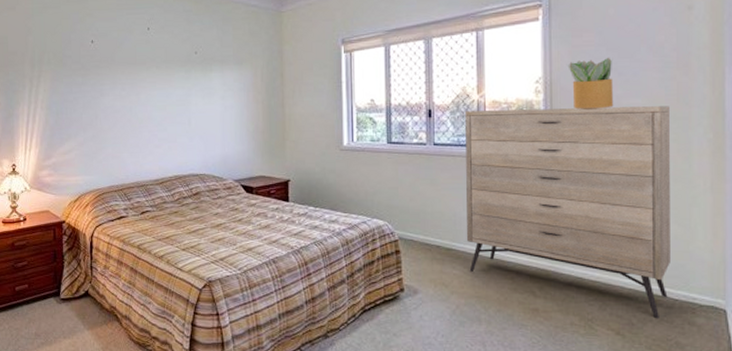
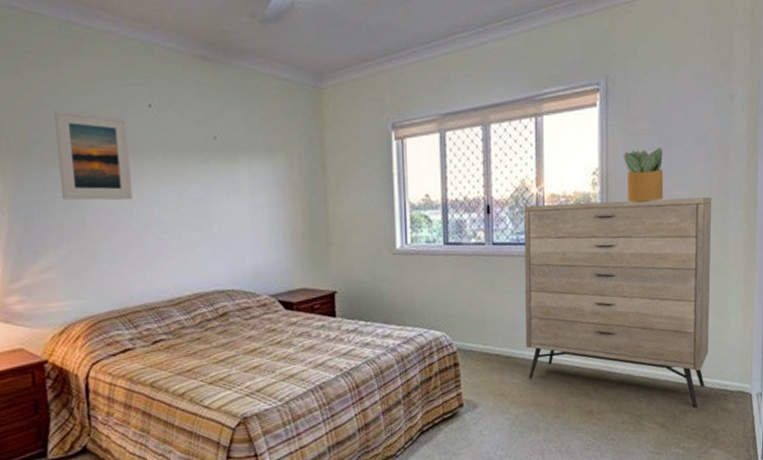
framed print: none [81,33,133,101] -> present [54,109,134,201]

